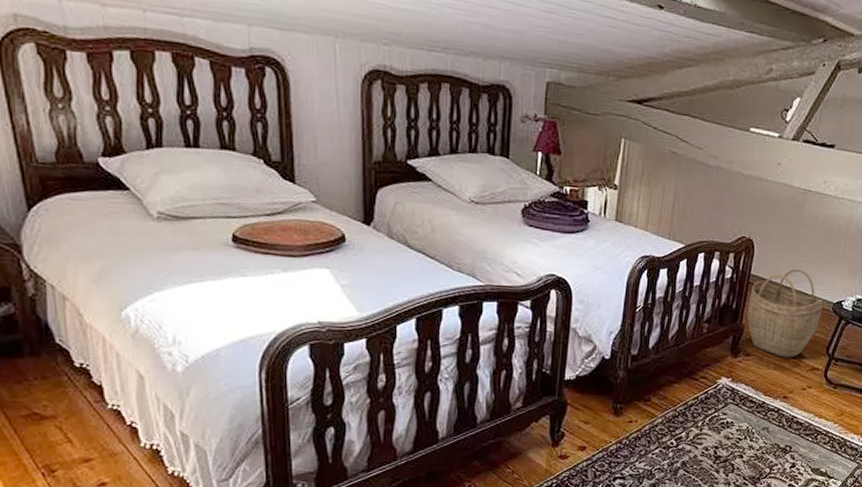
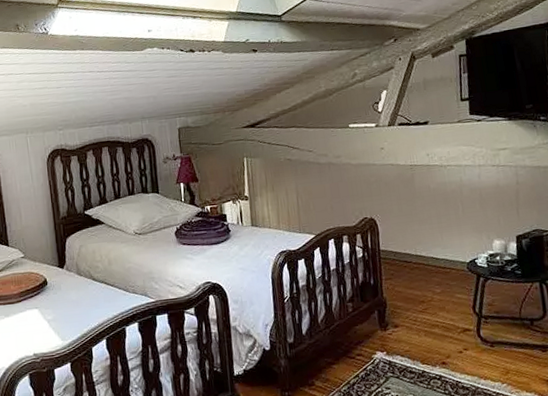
woven basket: present [746,268,824,358] -> none [384,236,458,324]

